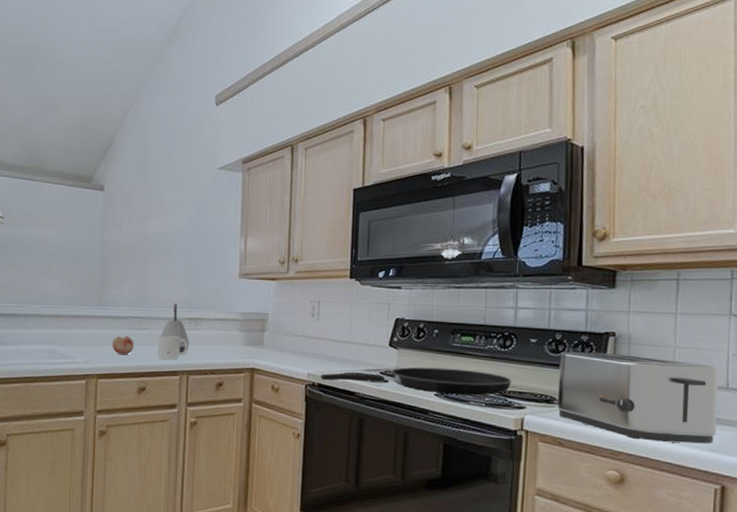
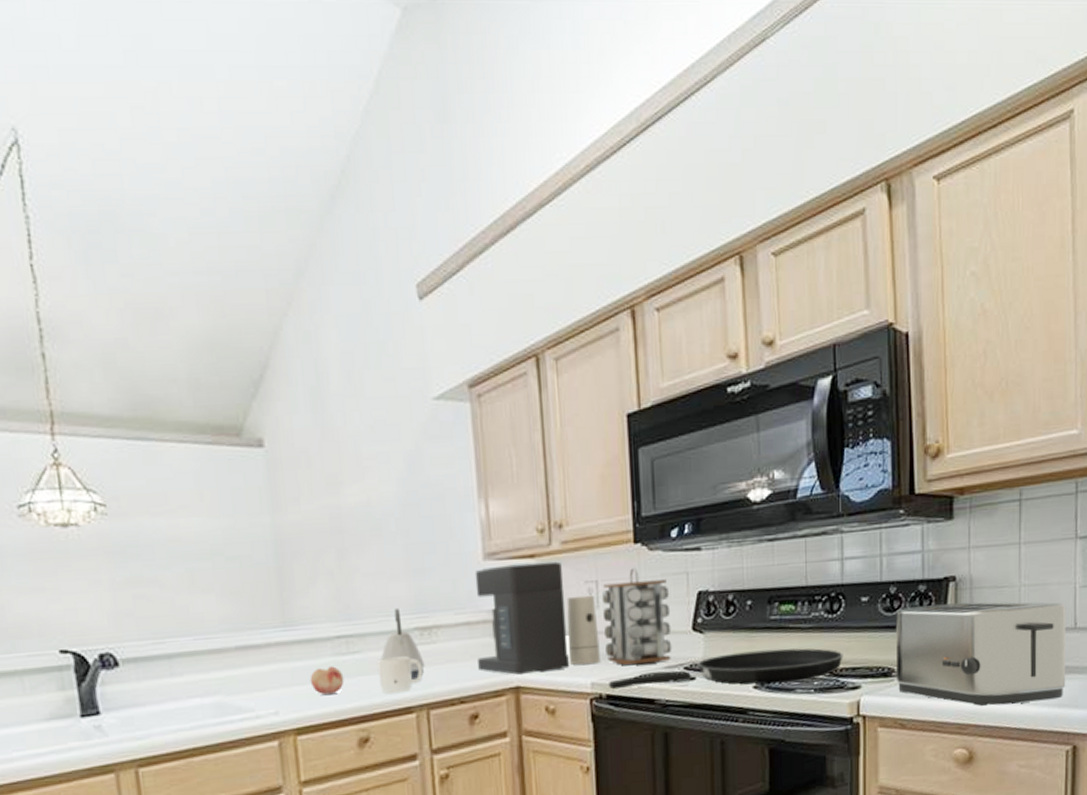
coffee maker: none [227,283,295,361] -> present [475,561,570,676]
canister: none [292,310,317,360] -> present [566,595,600,666]
spice rack: none [321,295,373,366] -> present [601,568,672,666]

